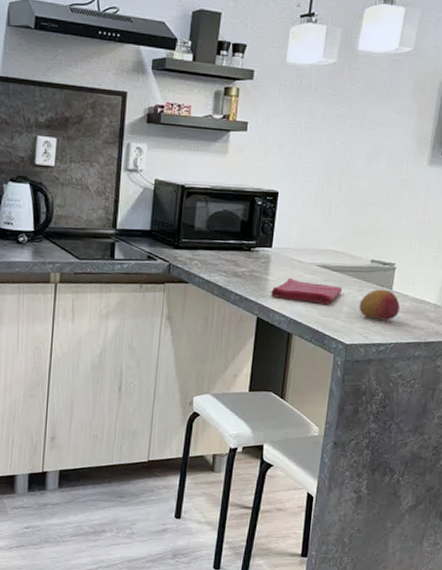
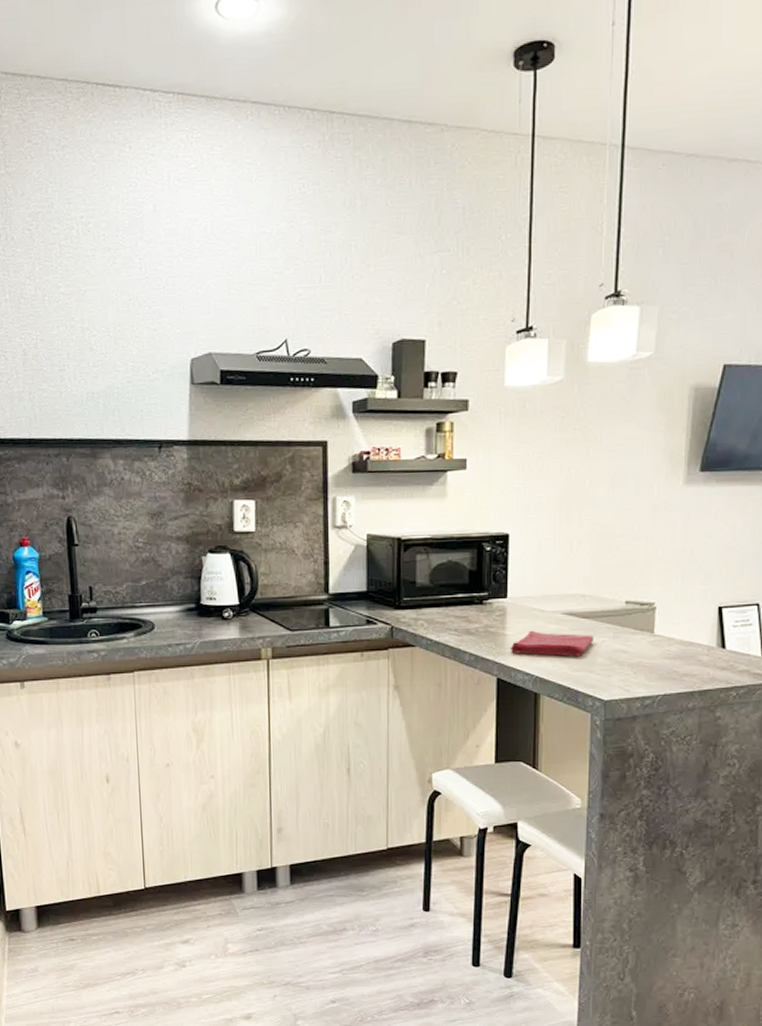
fruit: present [359,289,400,321] -> none [616,633,665,670]

